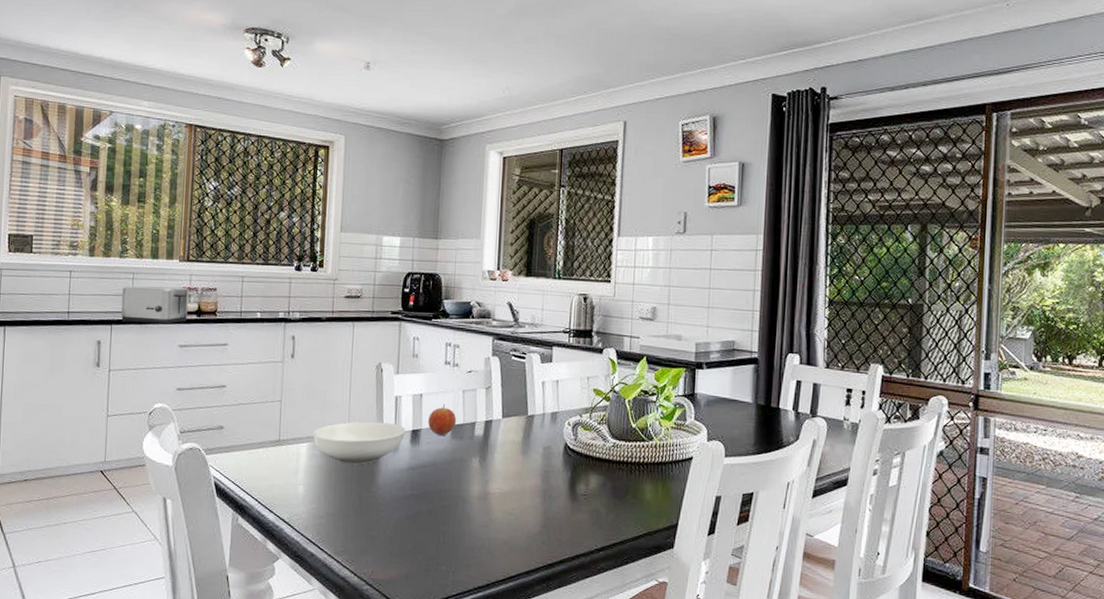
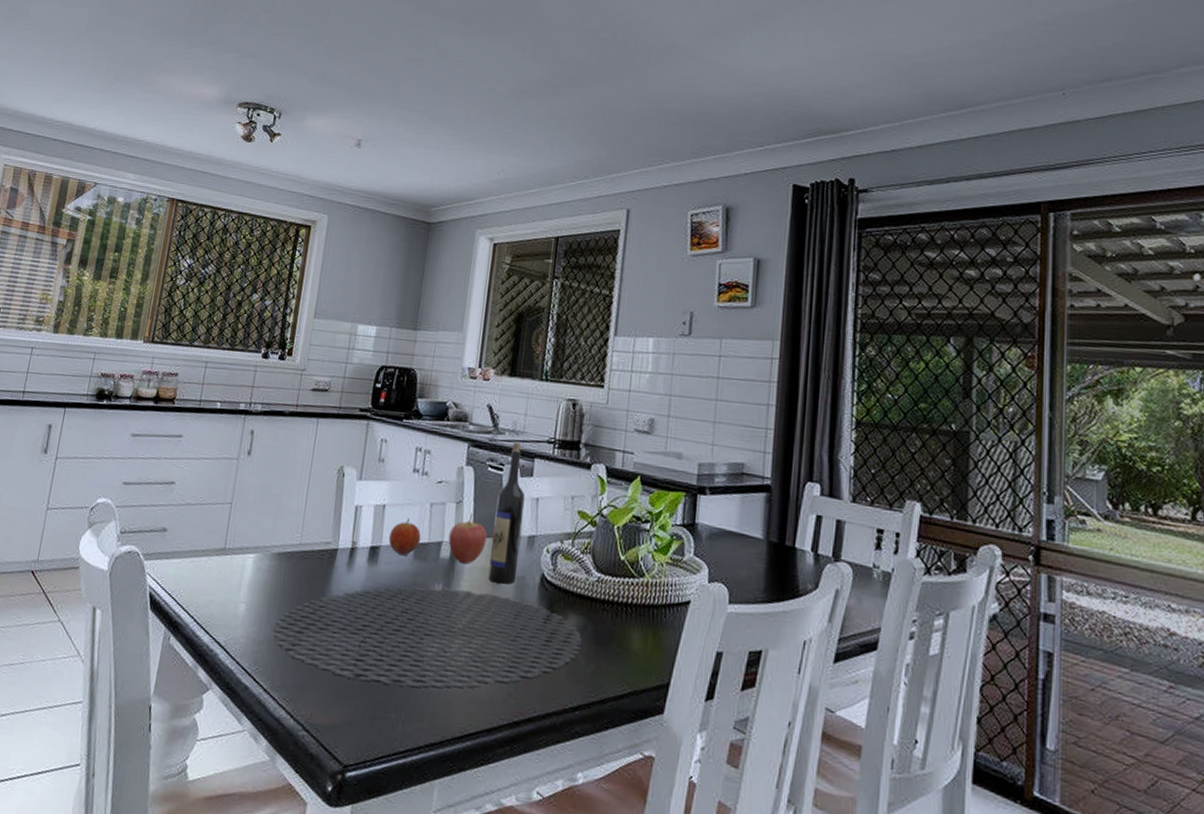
toaster: present [121,285,188,324] -> none [76,366,149,410]
bowl: present [312,421,406,465] -> none [260,532,364,584]
place mat: none [332,460,602,544] -> present [273,587,582,689]
fruit: none [481,396,515,440] -> present [448,513,487,565]
wine bottle: none [518,334,547,454] -> present [488,442,526,584]

